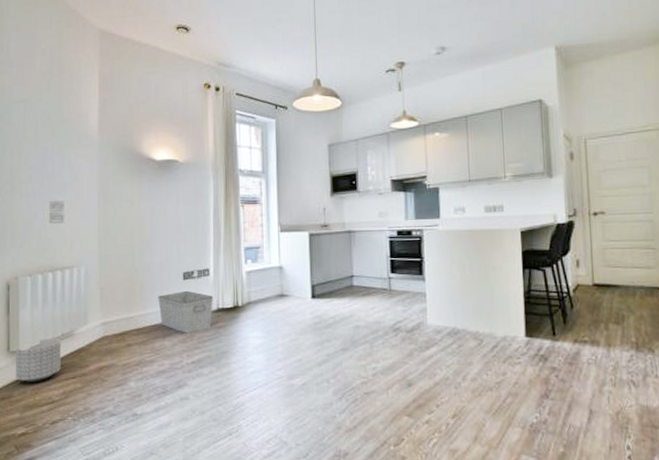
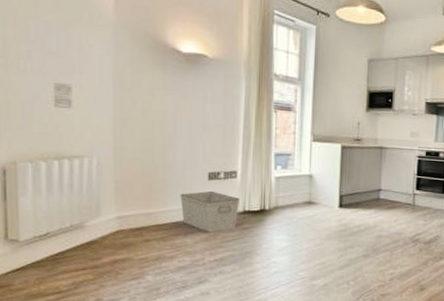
planter: present [15,337,62,382] -> none [15,228,70,272]

